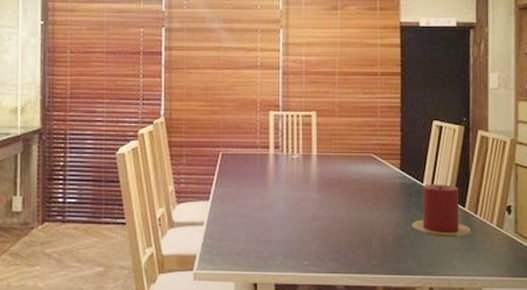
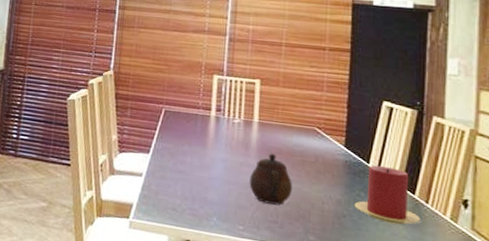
teapot: none [312,184,353,235] -> present [249,153,292,205]

